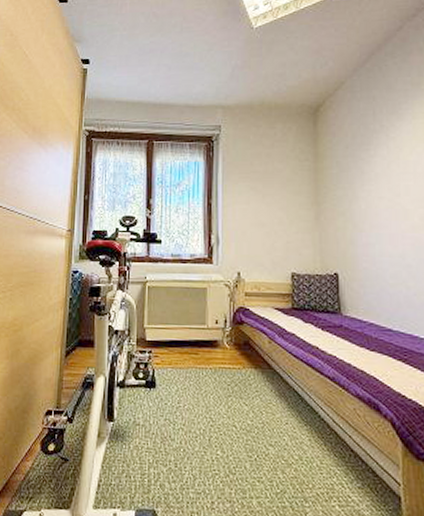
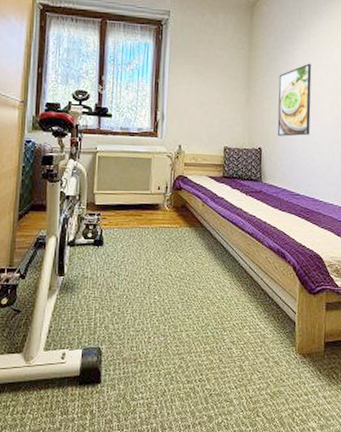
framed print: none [354,171,399,259] -> present [277,63,312,137]

